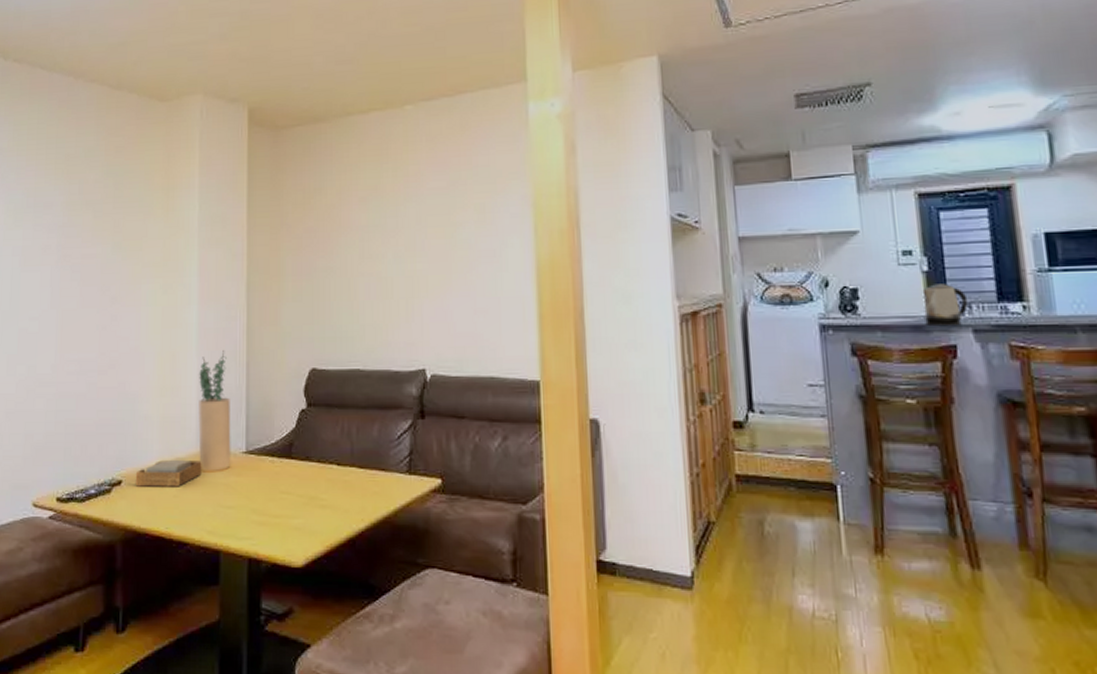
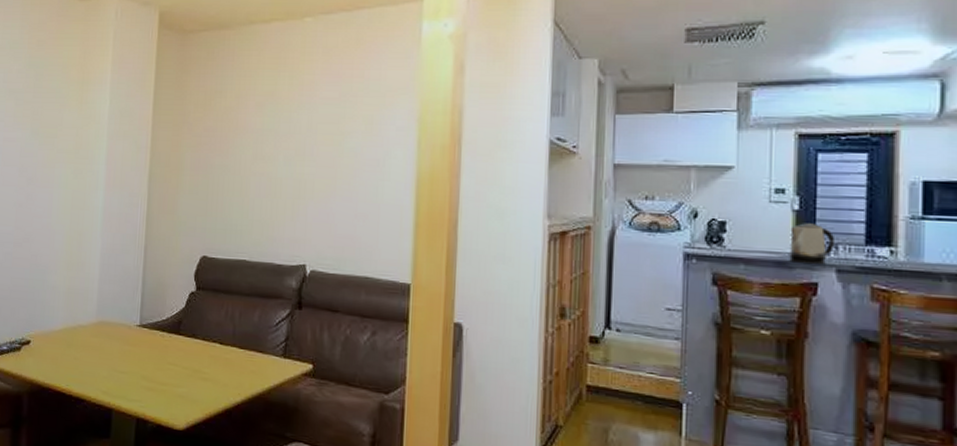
napkin holder: present [135,459,202,487] -> none [42,326,101,351]
vase: present [198,350,231,473] -> none [98,233,128,341]

